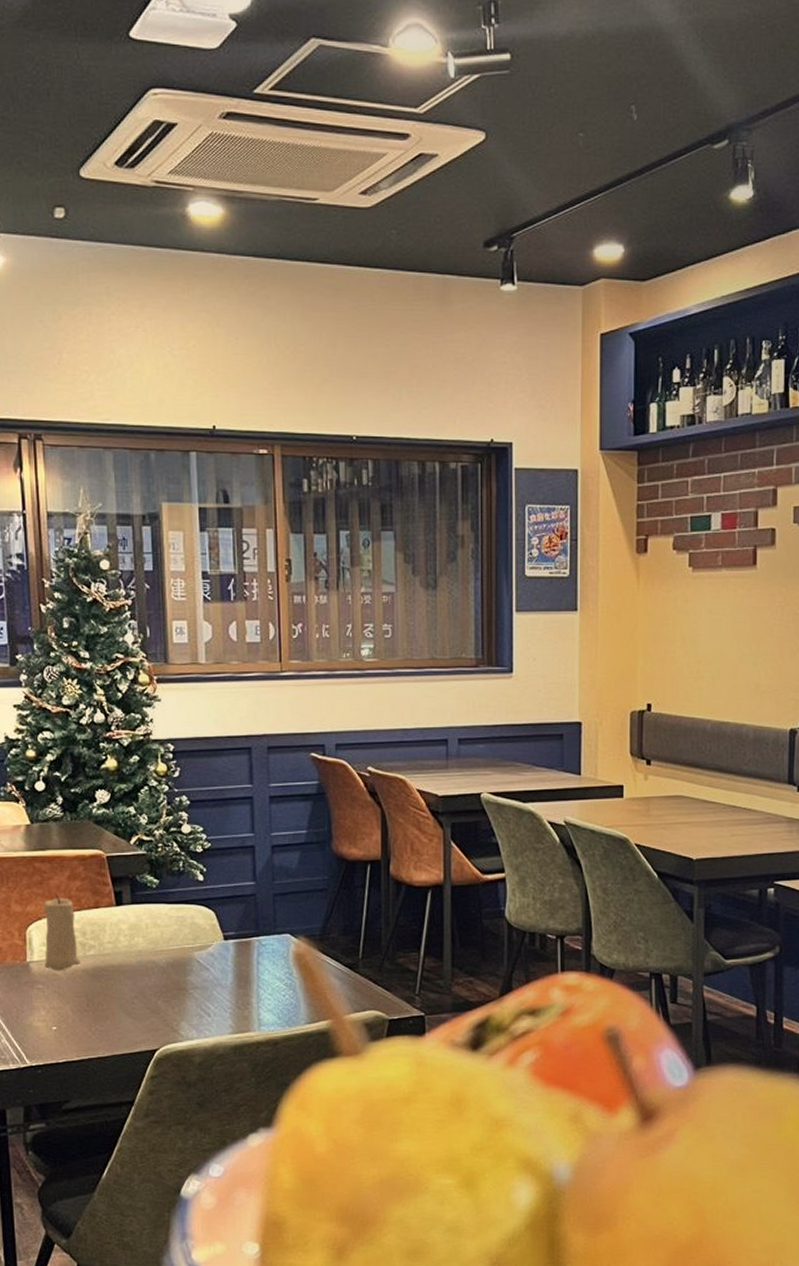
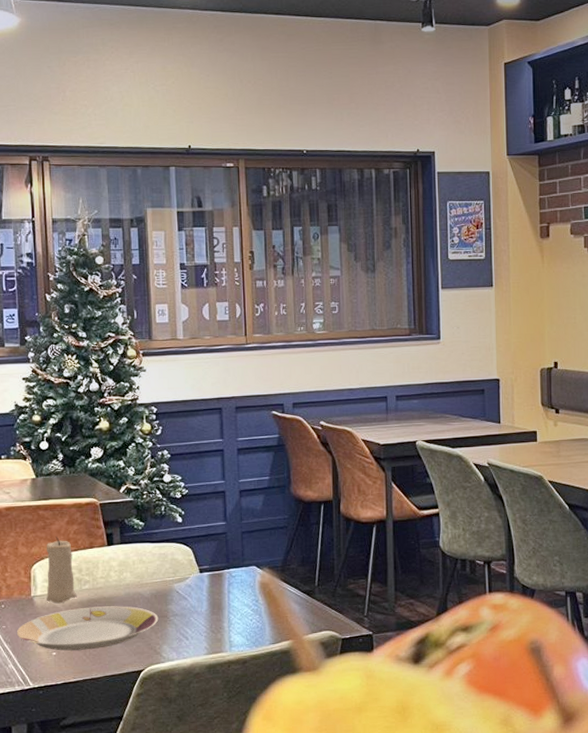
plate: none [10,975,176,1025] -> present [16,606,159,651]

